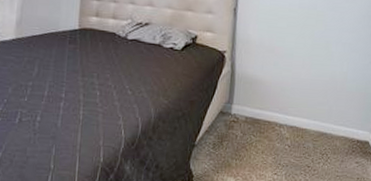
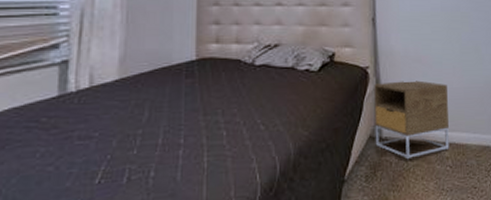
nightstand: none [224,66,295,135] -> present [374,80,449,160]

